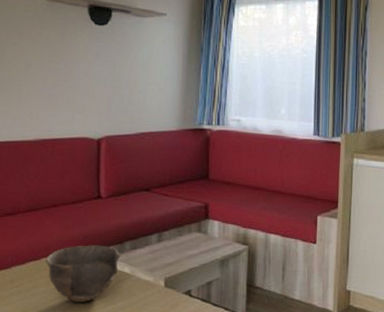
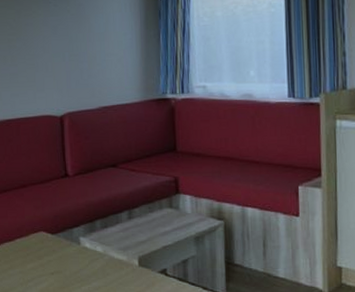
ceramic bowl: present [45,245,120,303] -> none [19,224,91,284]

